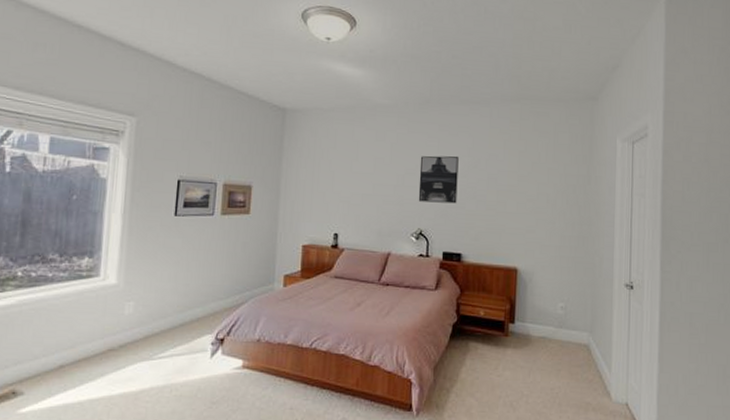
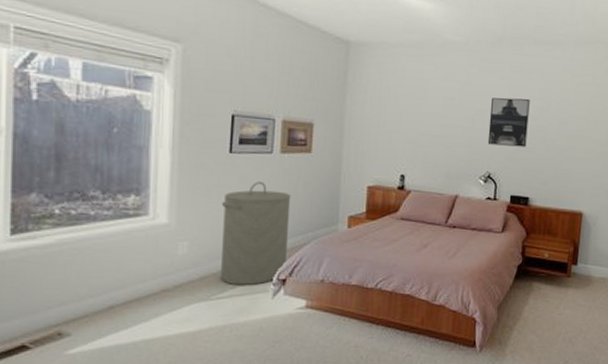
laundry hamper: none [163,242,230,344] -> present [221,181,291,285]

